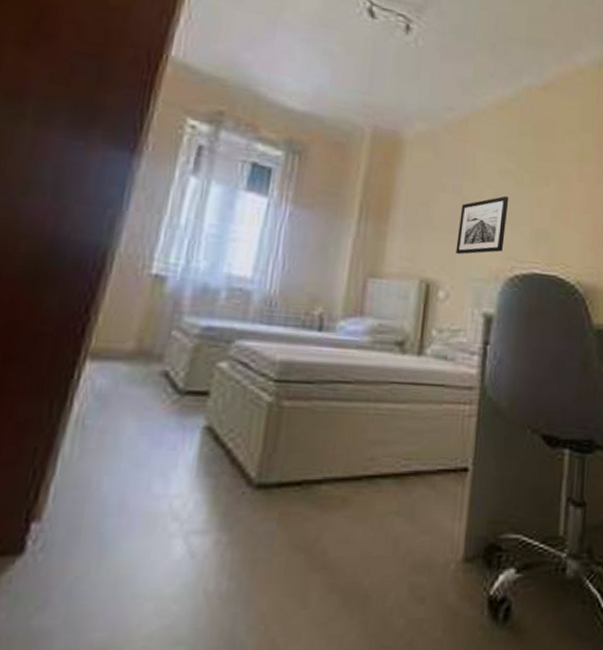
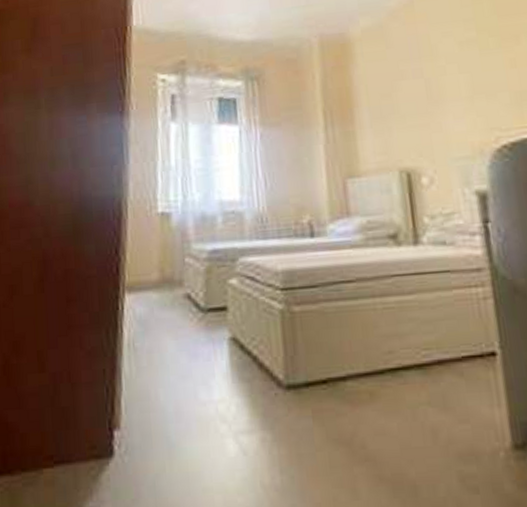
wall art: present [455,195,509,255] -> none [425,66,482,138]

